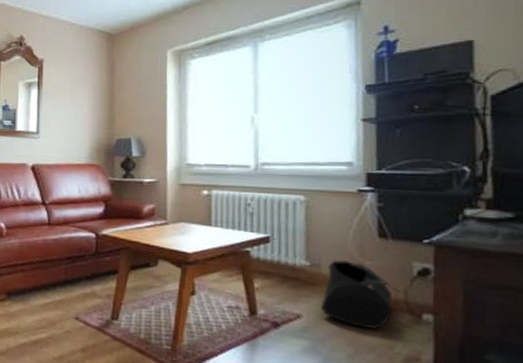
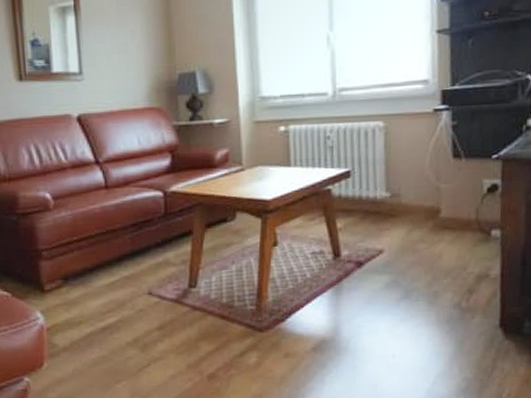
bag: present [321,260,400,329] -> none [401,187,472,253]

